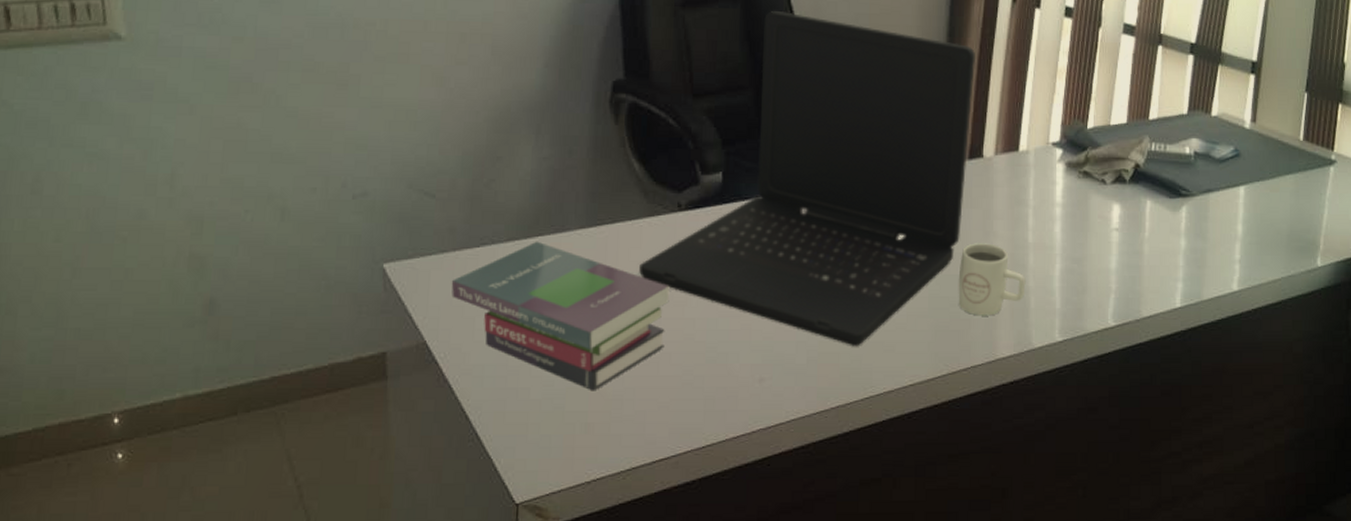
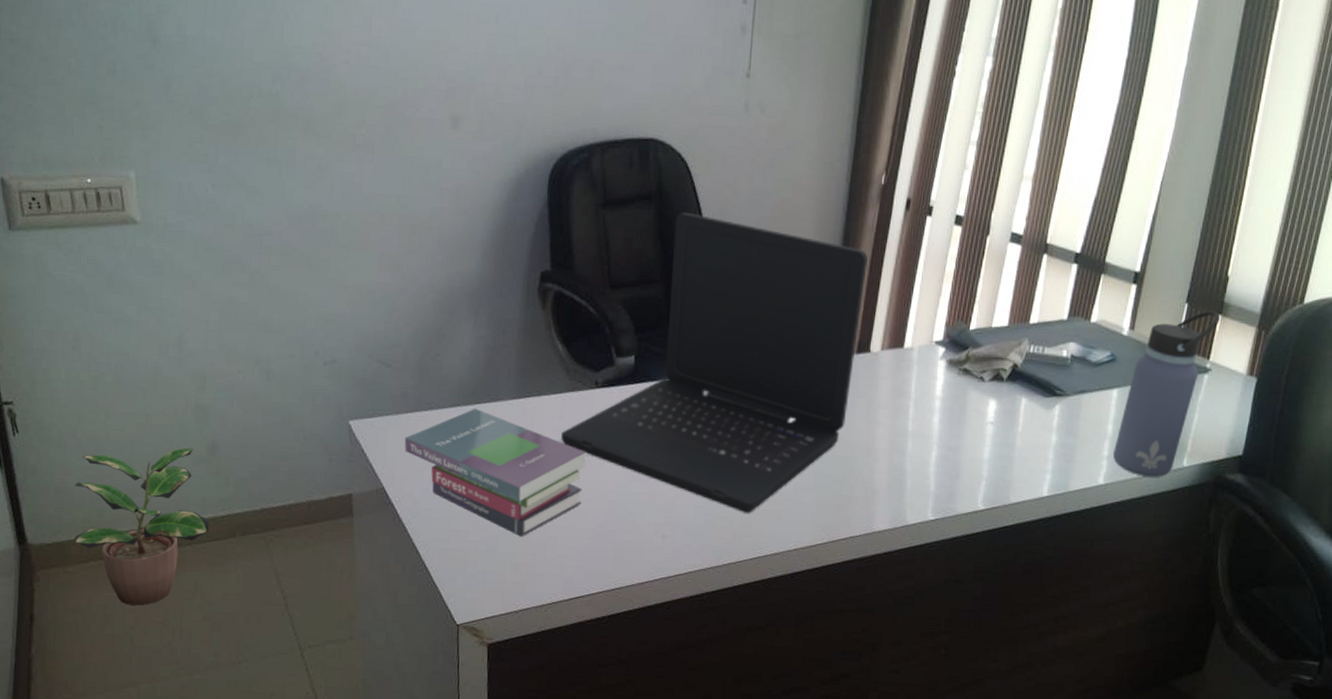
potted plant: none [23,307,203,511] -> present [74,447,209,606]
mug: present [958,243,1026,316] -> none [841,429,904,494]
water bottle: none [1246,99,1341,280] -> present [1113,310,1221,477]

